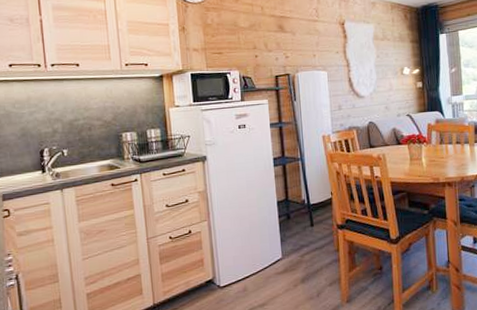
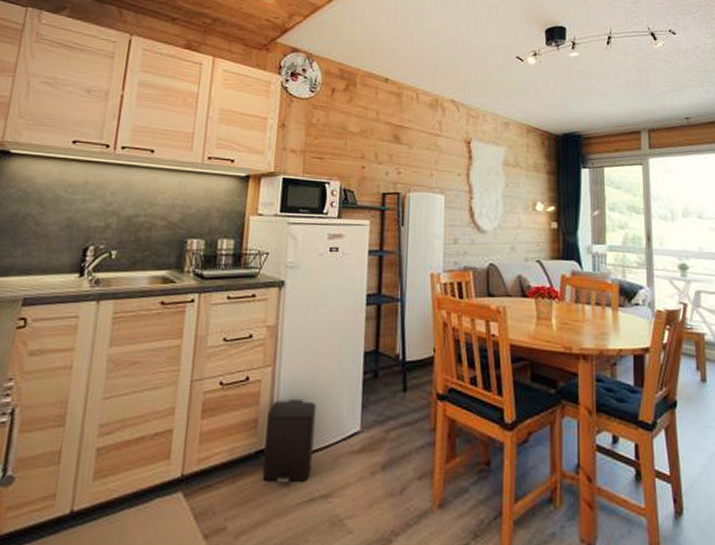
pedal bin: none [210,242,249,301] -> present [262,400,316,483]

